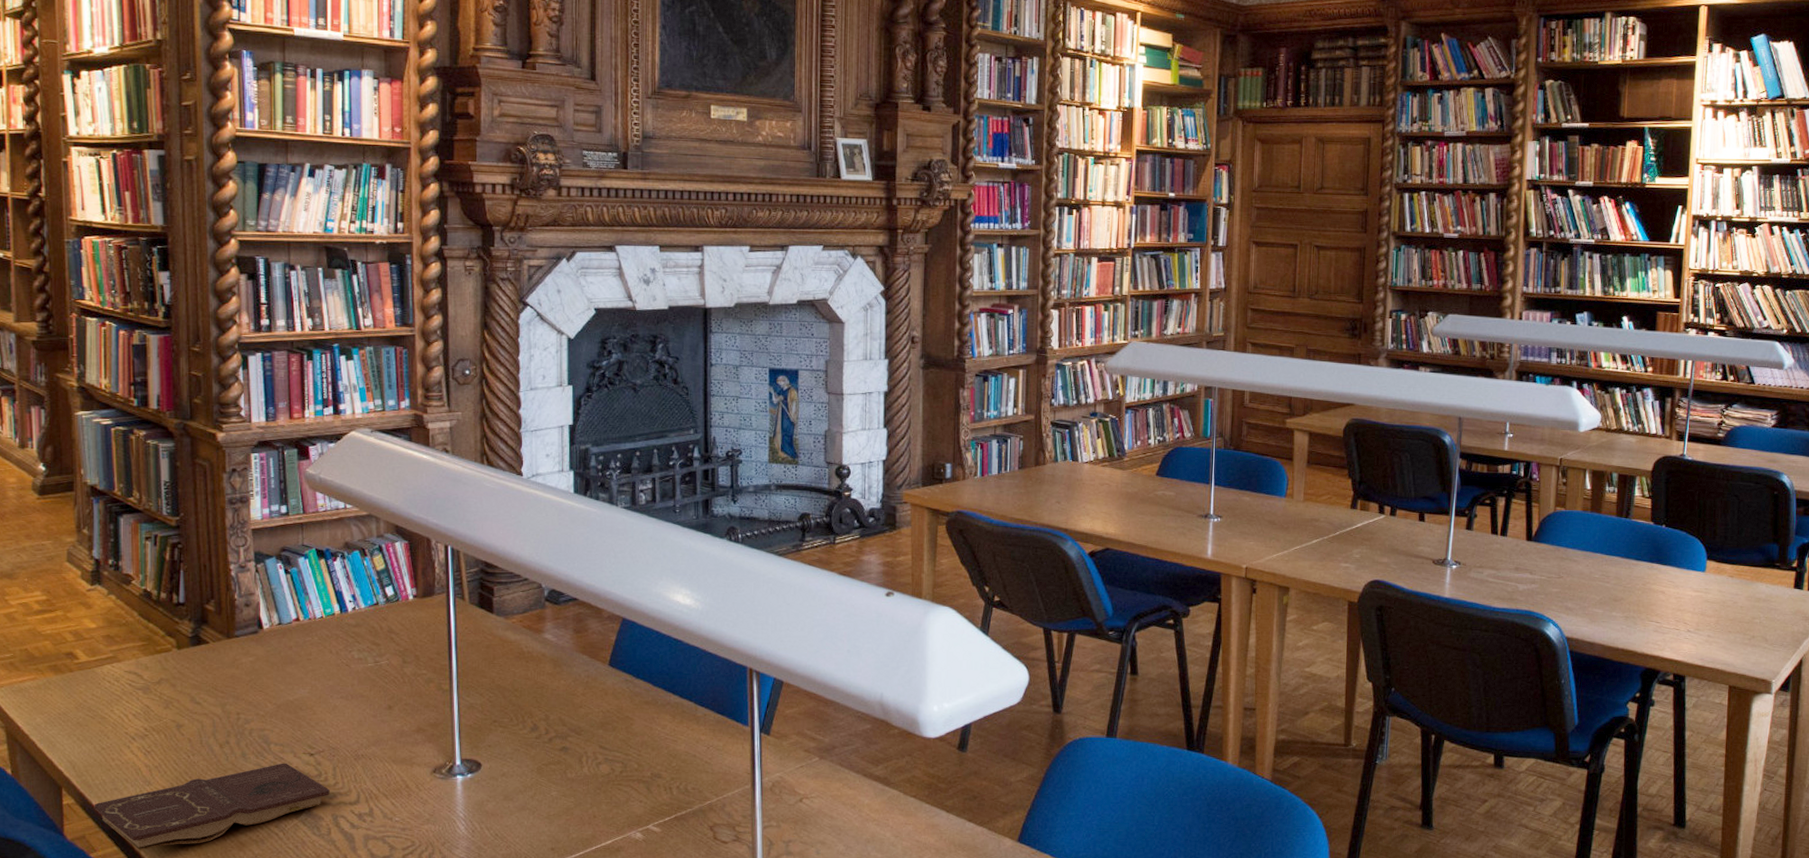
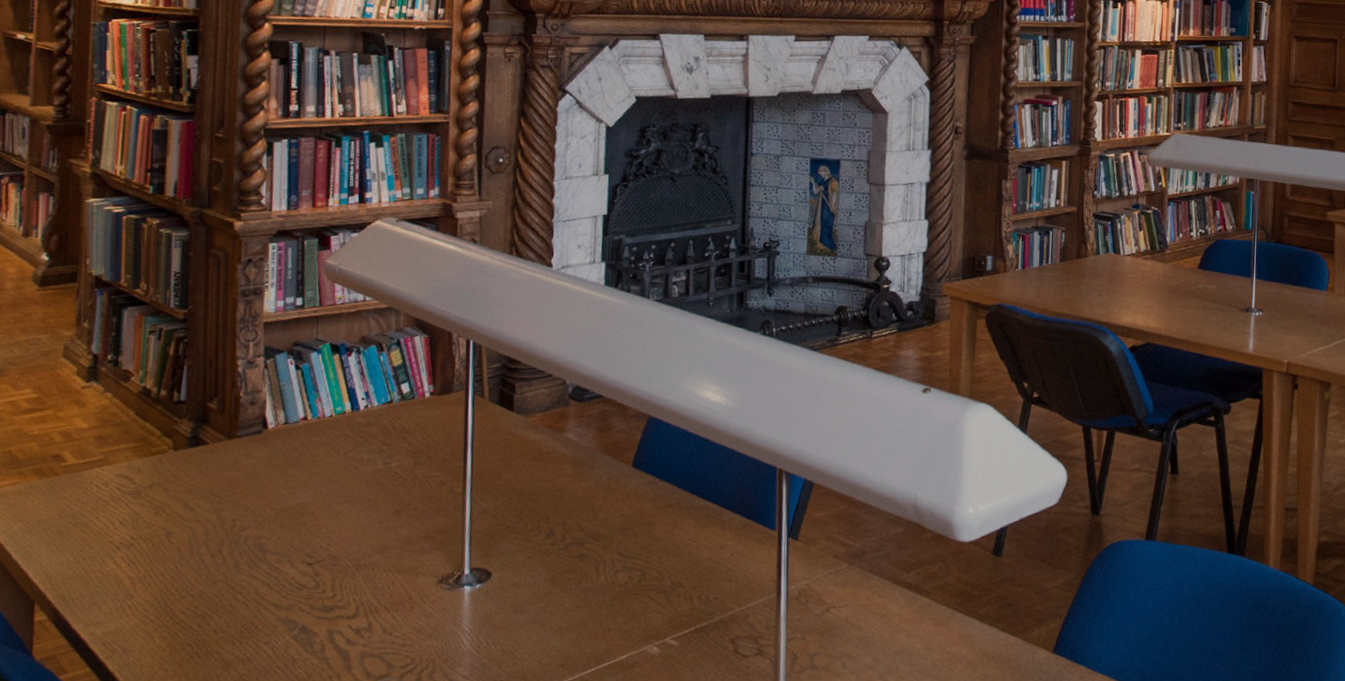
book: present [94,763,330,850] -> none [68,573,327,671]

